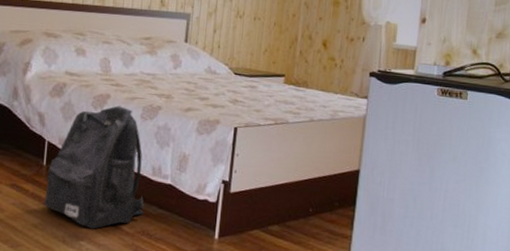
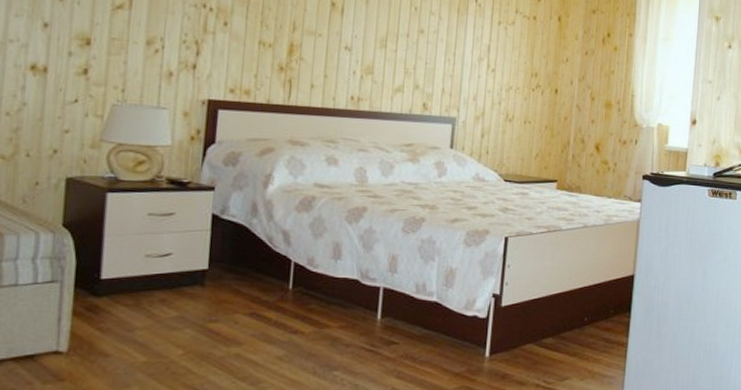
backpack: present [44,106,145,229] -> none [291,219,408,357]

